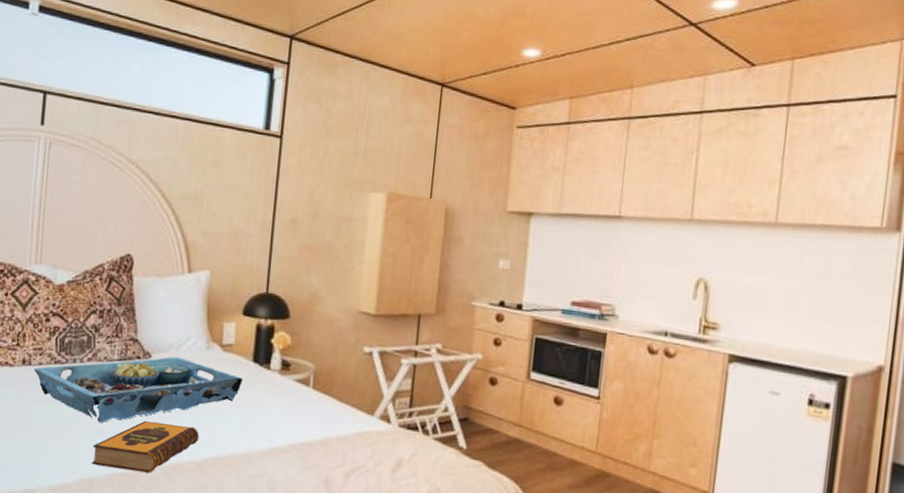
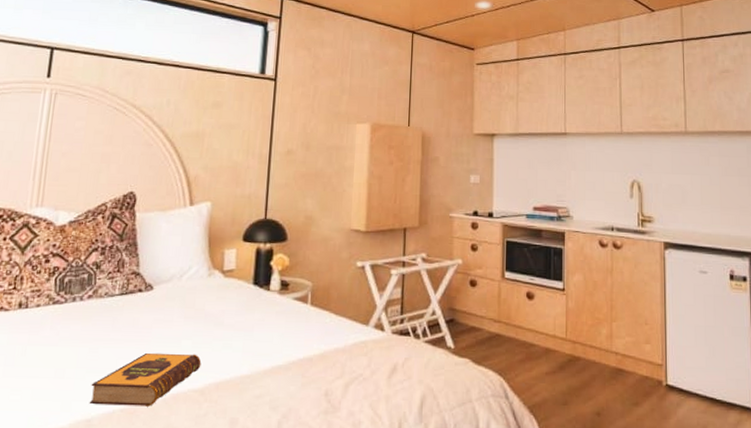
serving tray: present [33,356,243,423] -> none [30,286,244,360]

